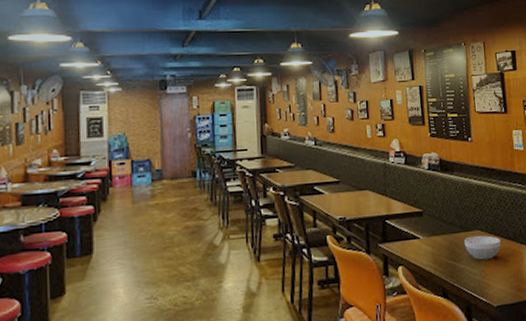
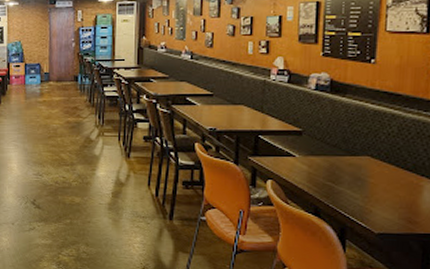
bowl: present [464,235,501,260] -> none [348,161,395,187]

